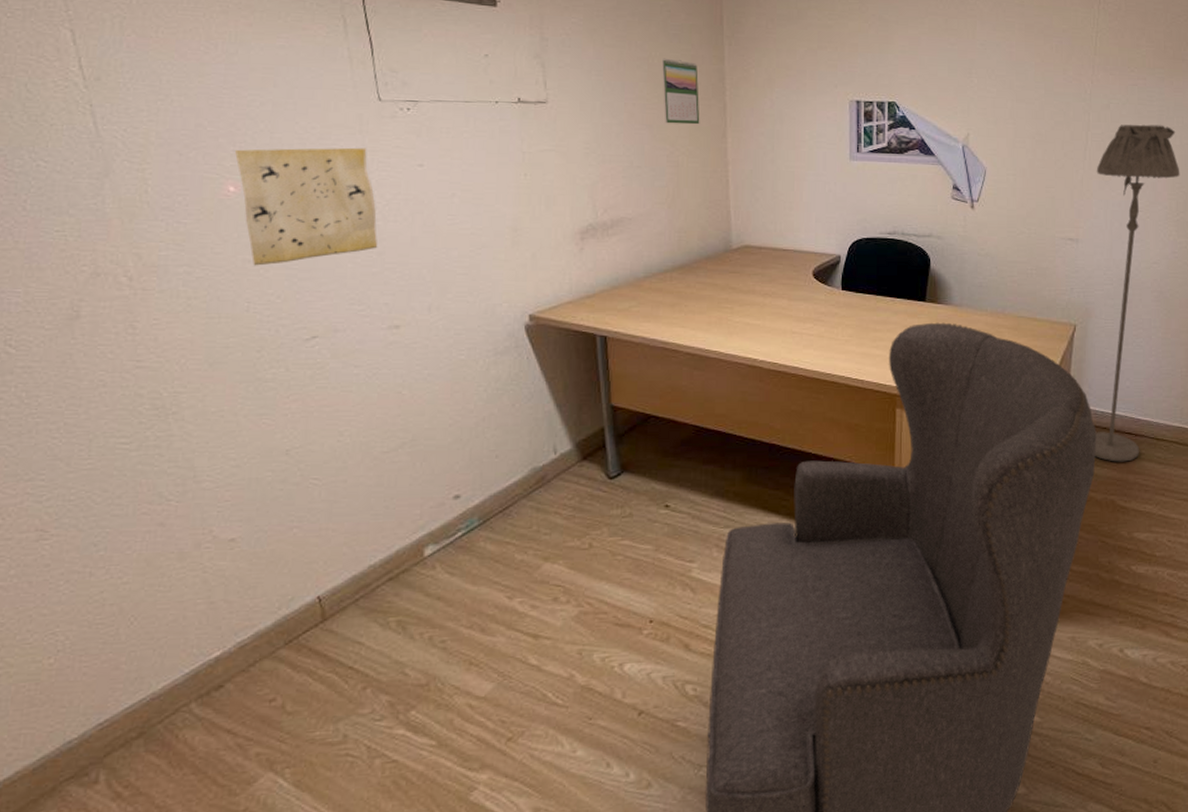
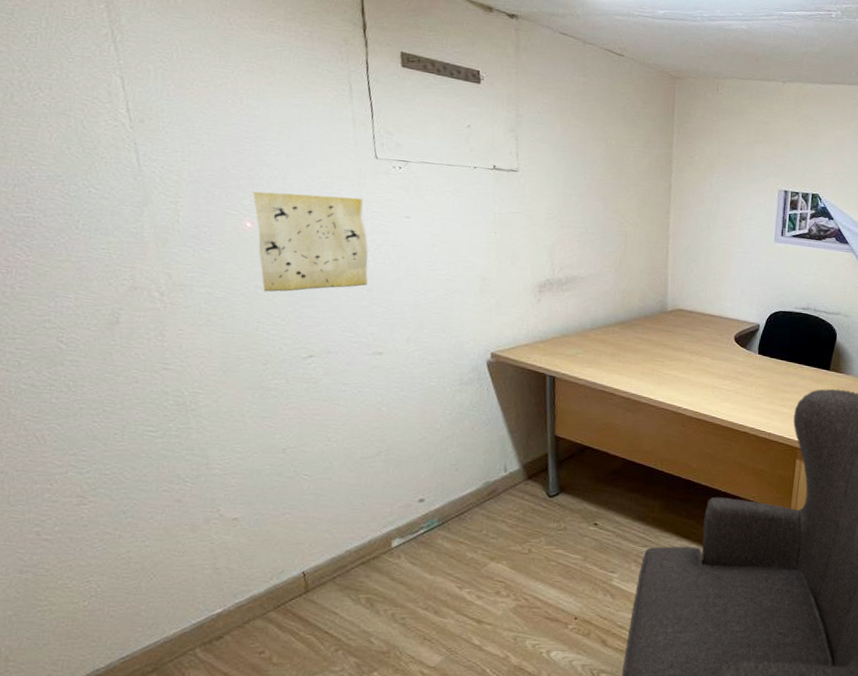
calendar: present [662,58,700,125] -> none [617,140,649,201]

